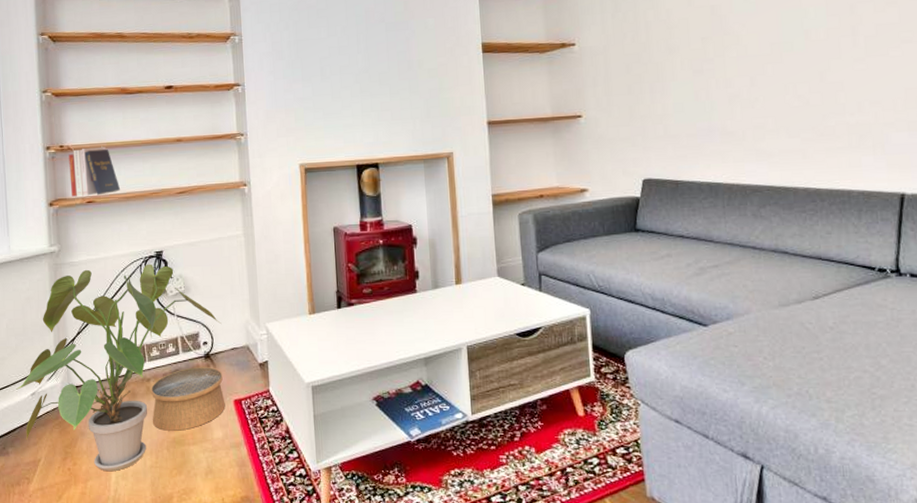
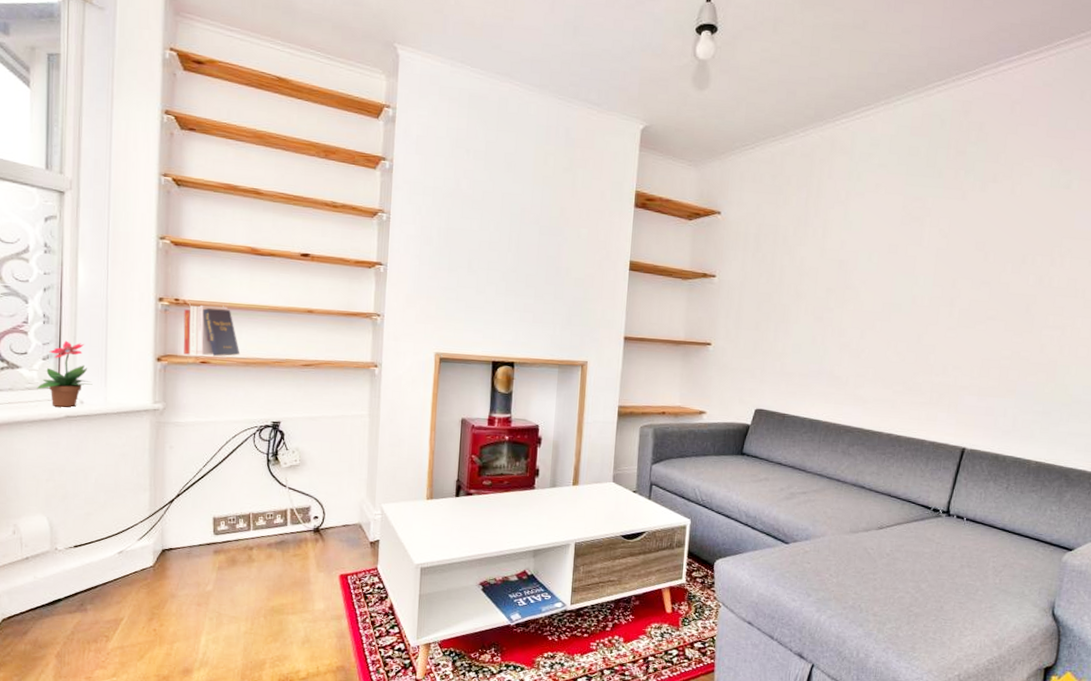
house plant: present [16,264,222,472] -> none [101,431,336,635]
woven basket: present [151,367,225,431] -> none [251,540,331,600]

